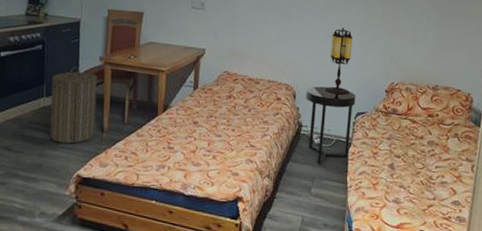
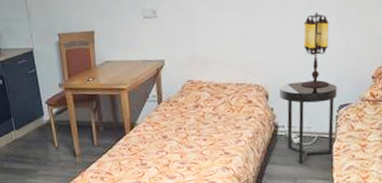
laundry hamper: present [49,67,98,144] -> none [18,97,68,171]

